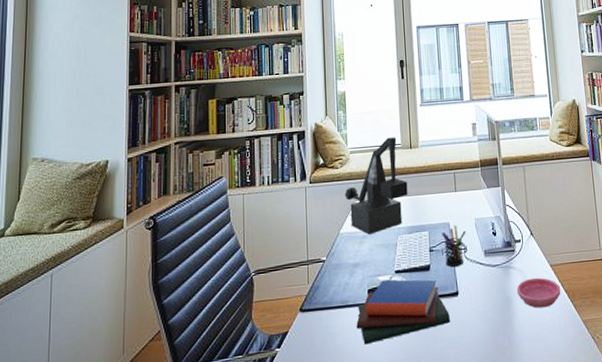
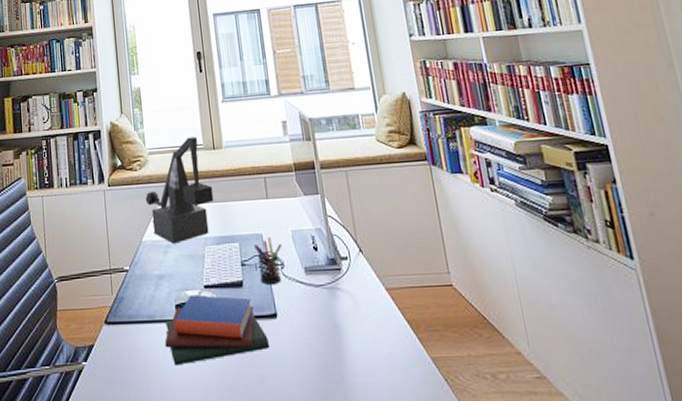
saucer: present [516,277,561,309] -> none [346,302,402,339]

